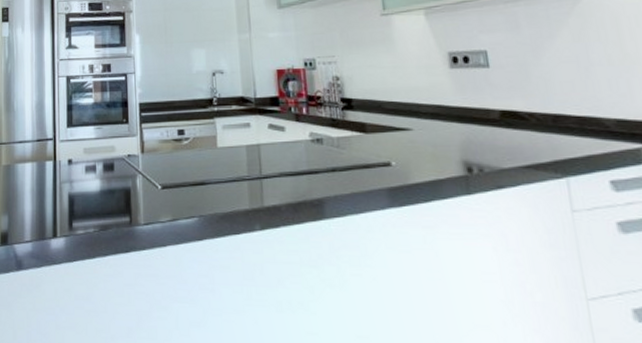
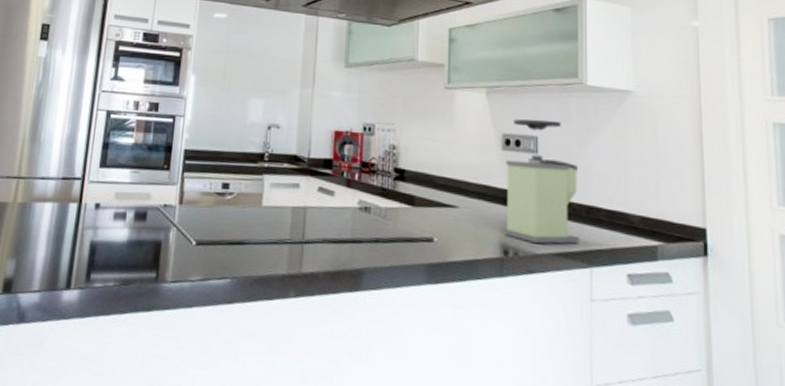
coffee grinder: none [456,32,550,158] -> present [504,119,580,244]

